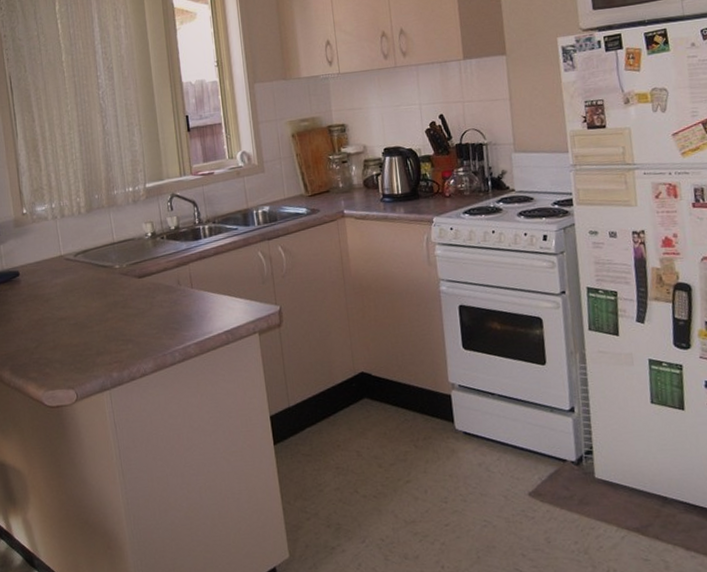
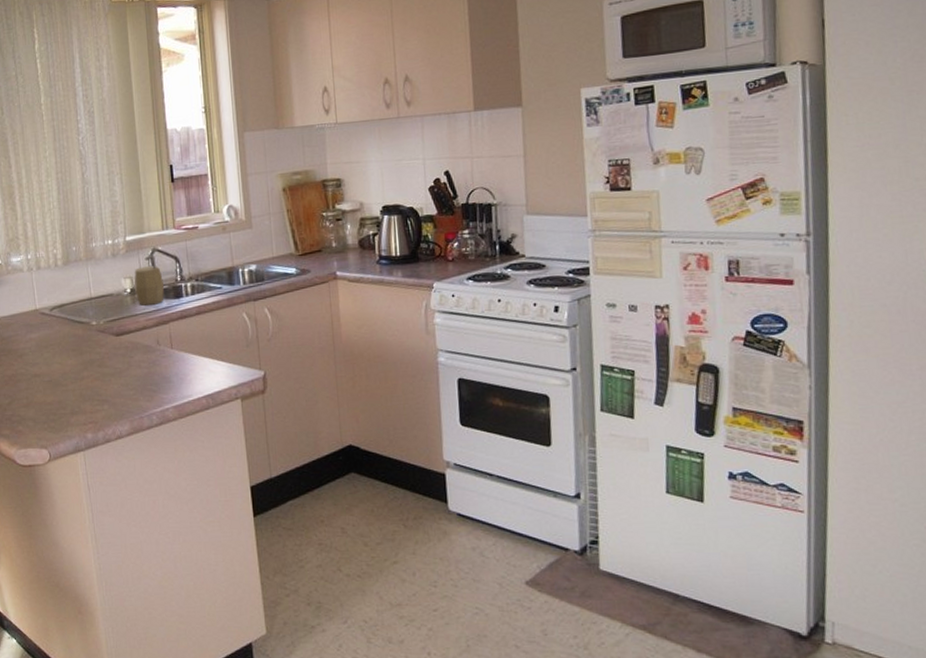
soap dispenser: none [154,201,184,248] -> present [133,256,164,306]

